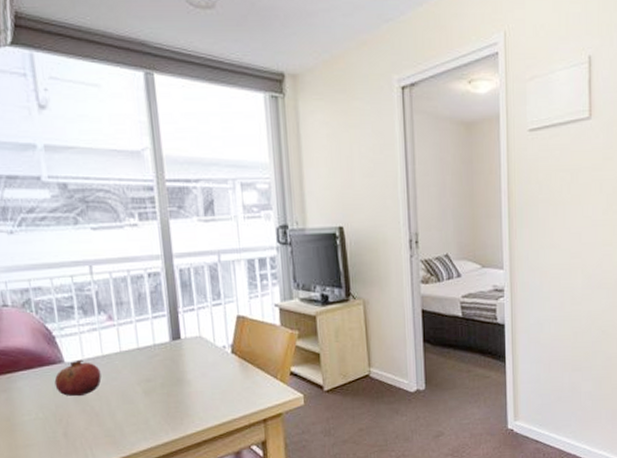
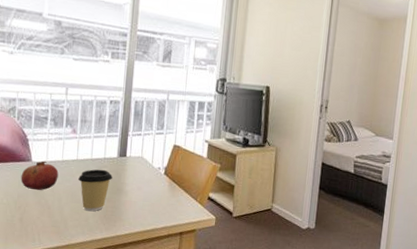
coffee cup: none [126,358,169,412] -> present [78,169,112,212]

